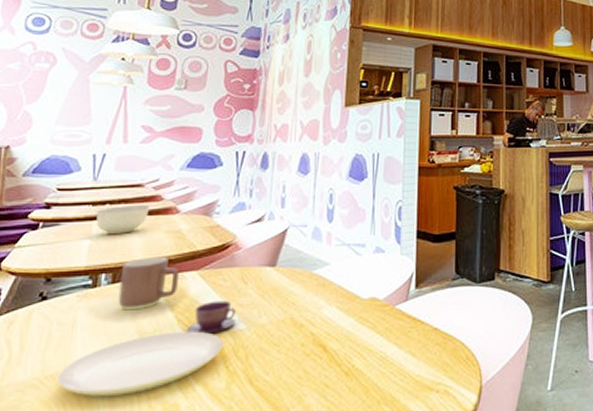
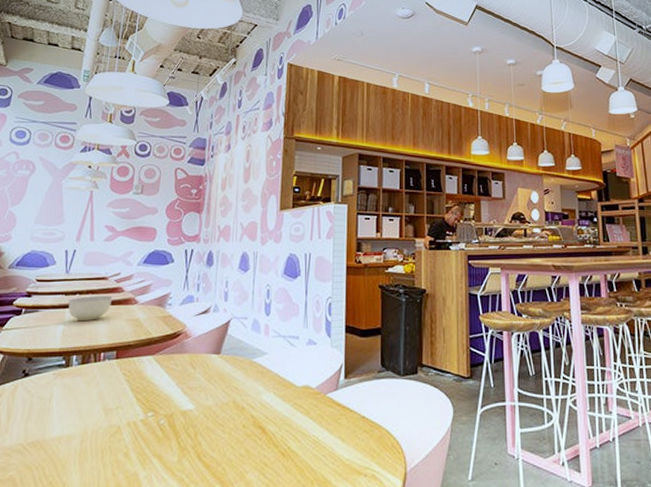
plate: present [58,331,223,398] -> none [38,409,175,464]
mug: present [118,256,179,311] -> none [86,341,138,389]
teacup: present [187,300,237,334] -> none [144,383,187,412]

